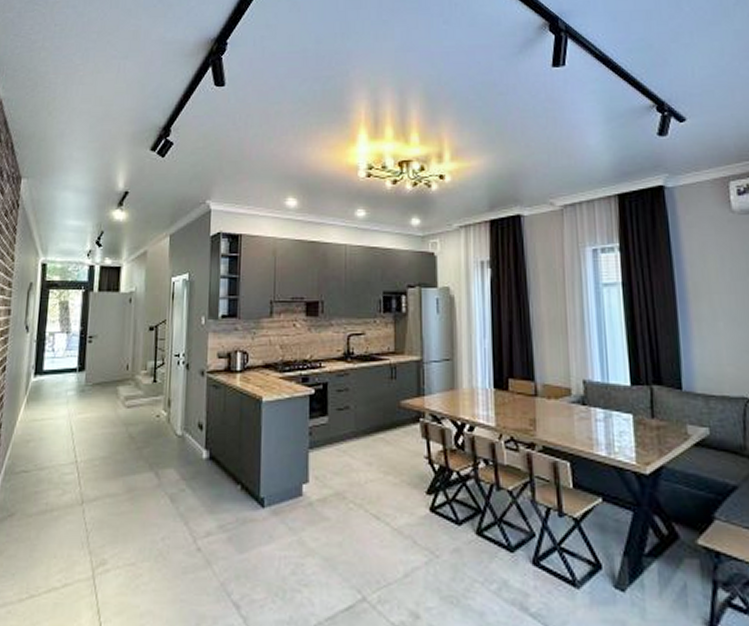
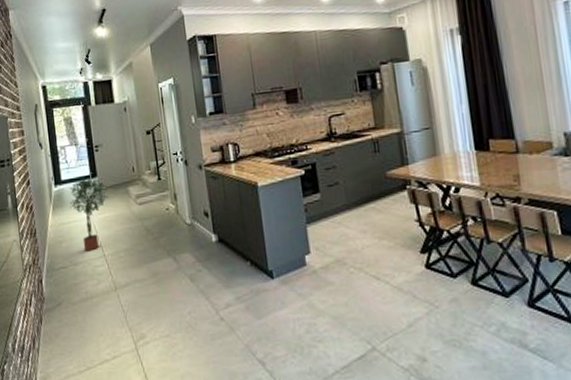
potted tree: none [45,371,95,455] -> present [69,178,109,251]

